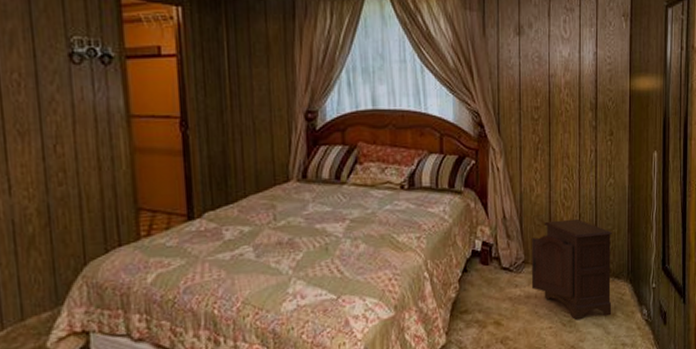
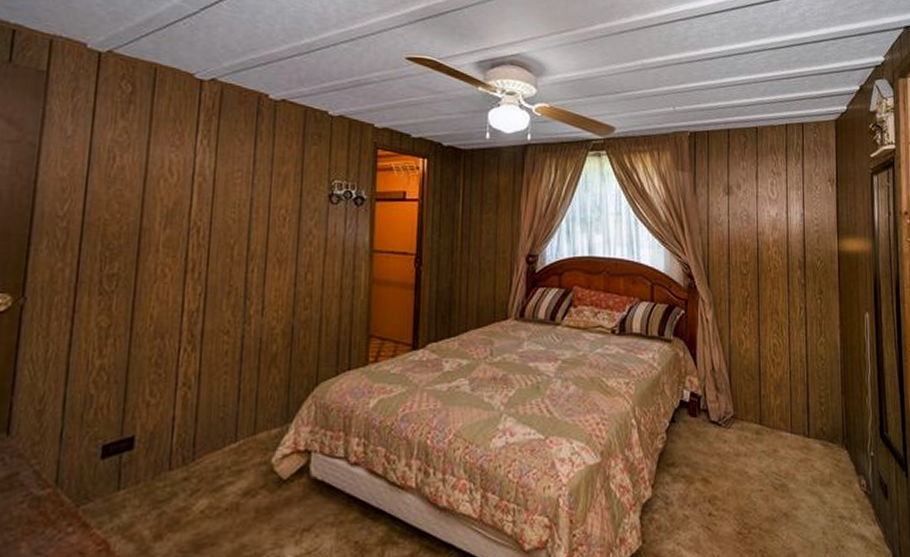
nightstand: present [531,218,612,320] -> none [740,376,827,485]

